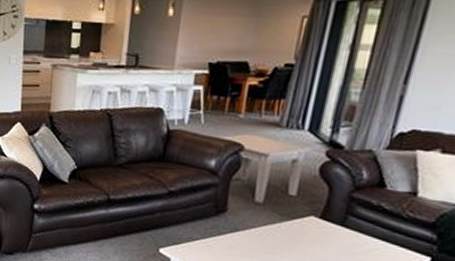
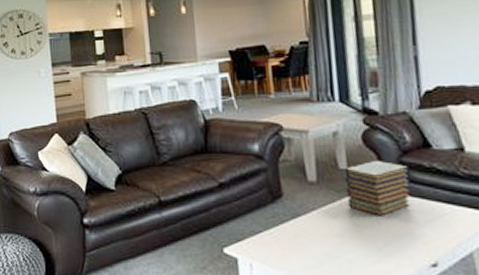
book stack: none [287,192,356,243] -> present [344,161,411,216]

